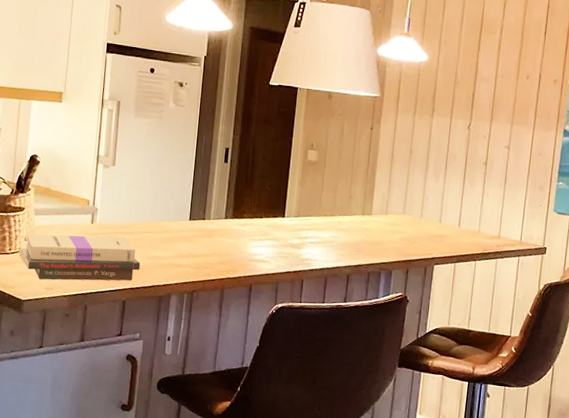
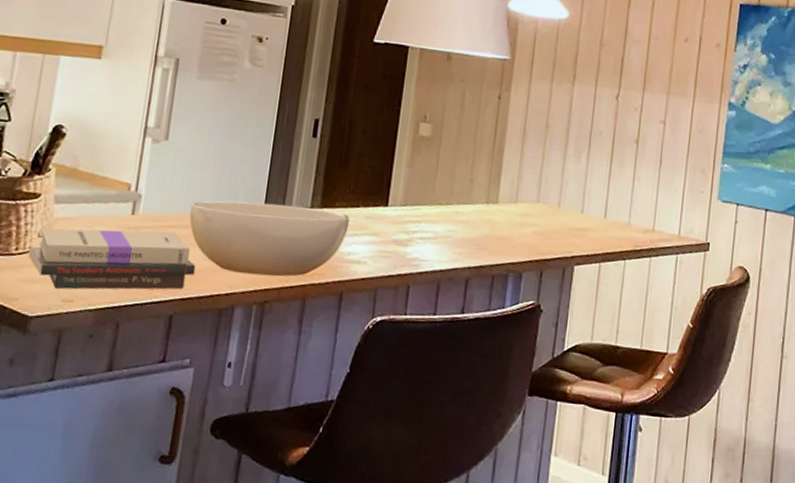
bowl: none [134,212,255,272] -> present [189,200,350,277]

